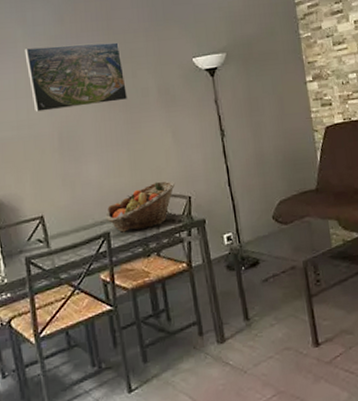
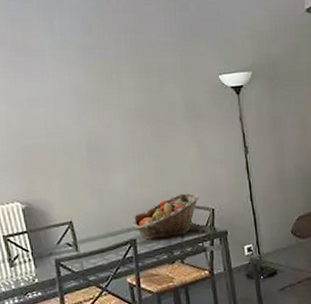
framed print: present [24,42,128,113] -> none [52,55,155,122]

